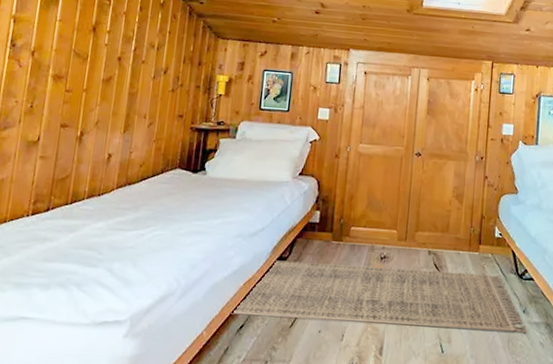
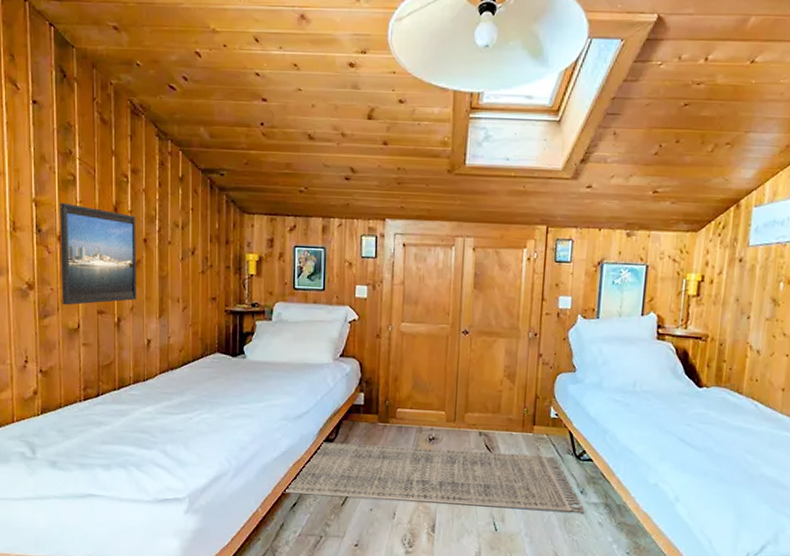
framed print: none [25,20,114,118] -> present [59,202,137,306]

